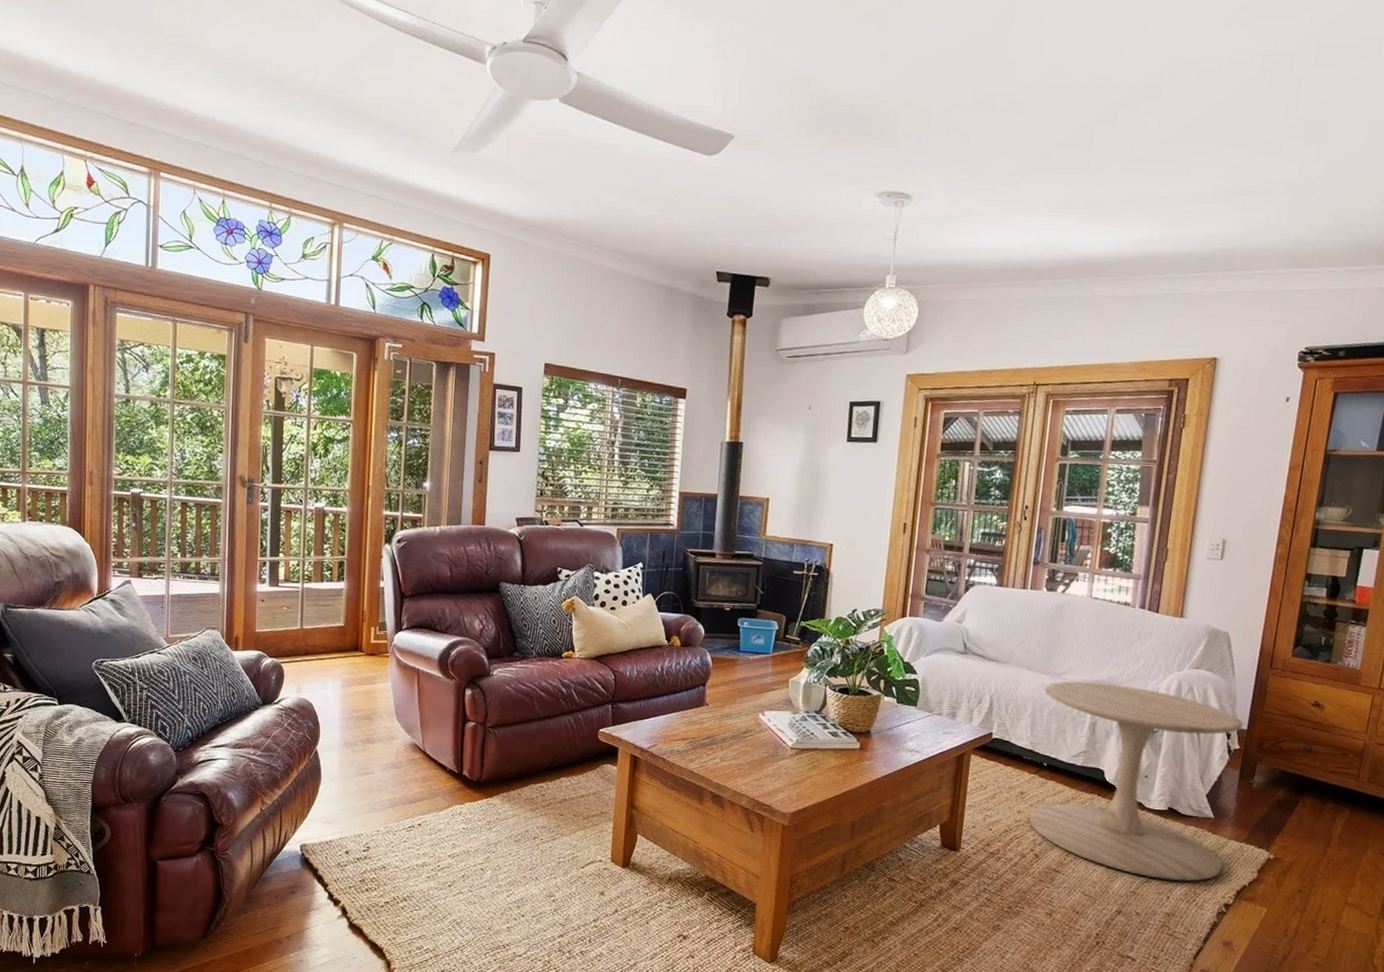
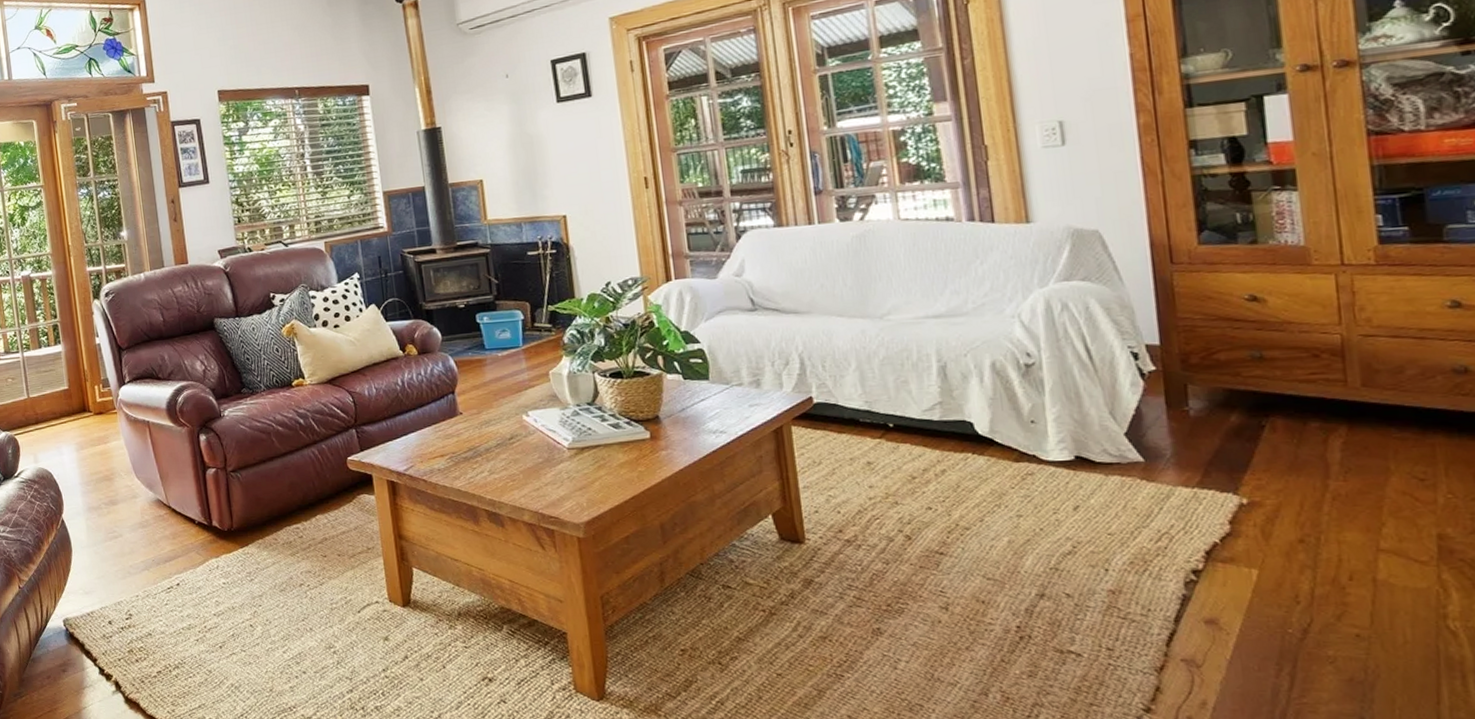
side table: present [1028,681,1243,882] -> none [866,315,1175,548]

